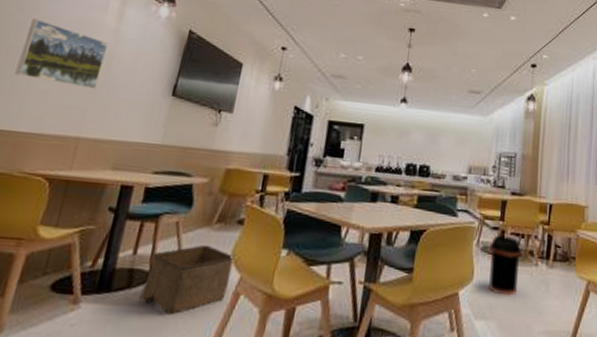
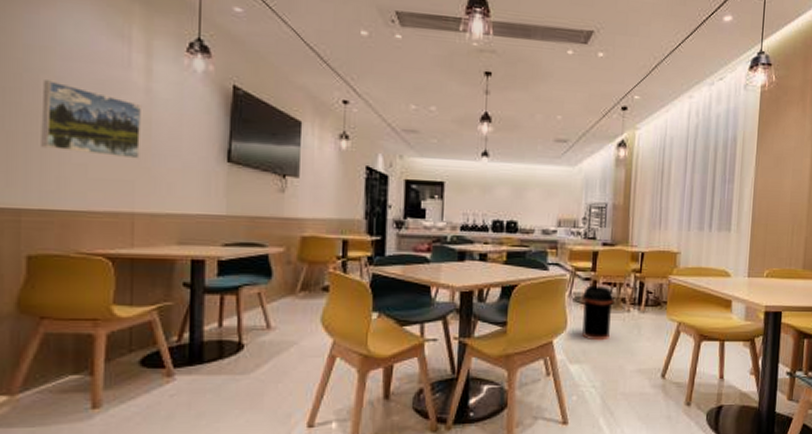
storage bin: present [139,244,235,316] -> none [234,313,324,381]

